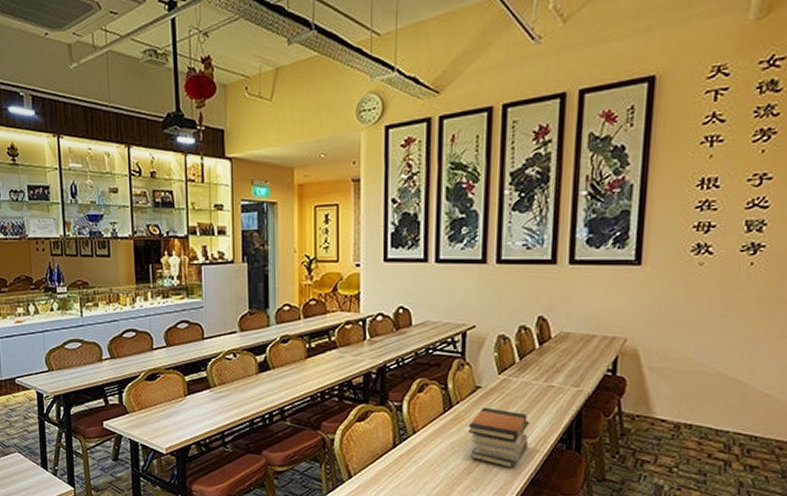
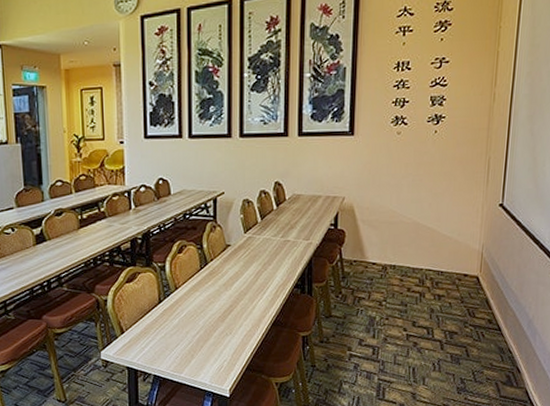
book stack: present [467,407,530,469] -> none [221,262,271,314]

